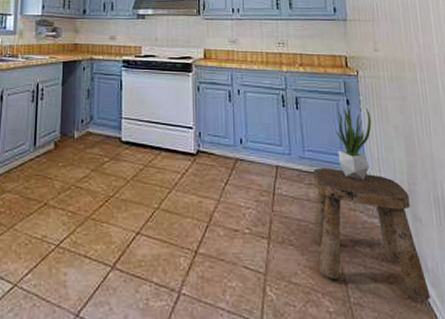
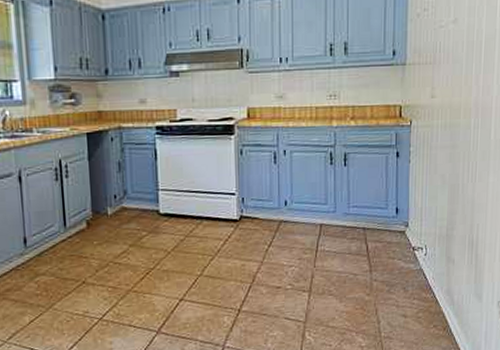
stool: present [312,167,430,301] -> none [351,221,452,329]
potted plant: present [336,107,372,181] -> none [382,158,419,231]

